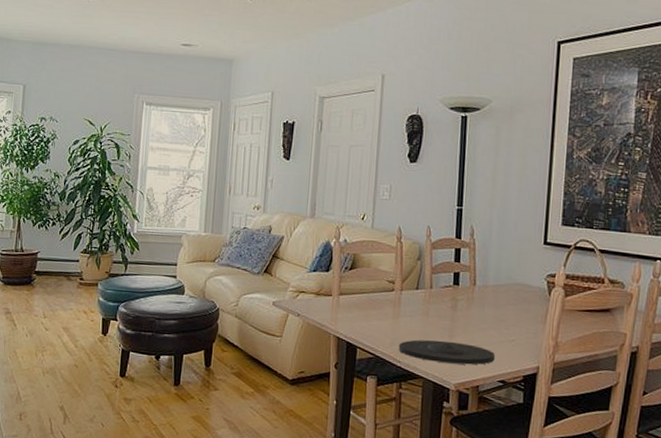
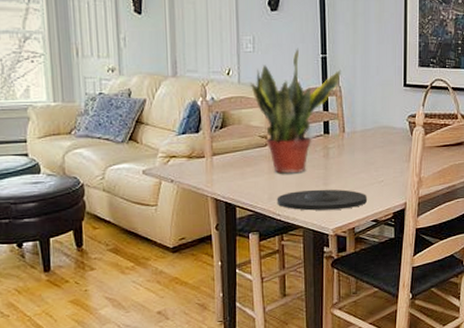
potted plant: none [382,198,476,322] -> present [249,48,341,174]

